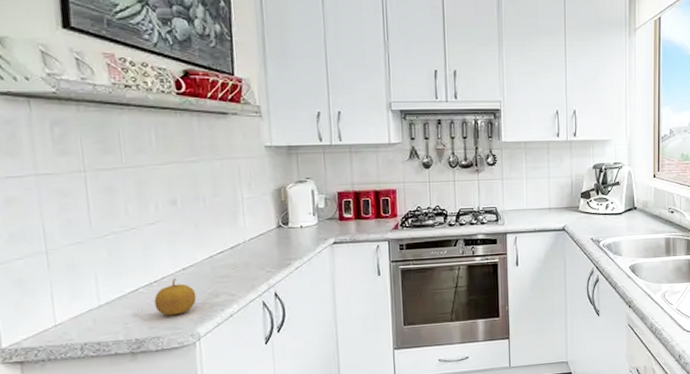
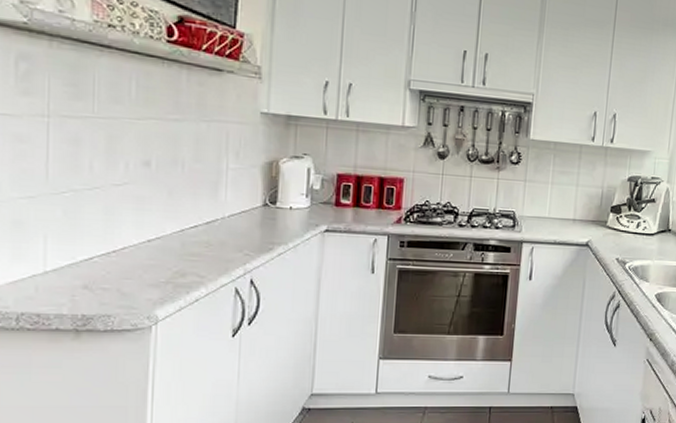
fruit: present [154,279,197,316] -> none [109,250,159,293]

